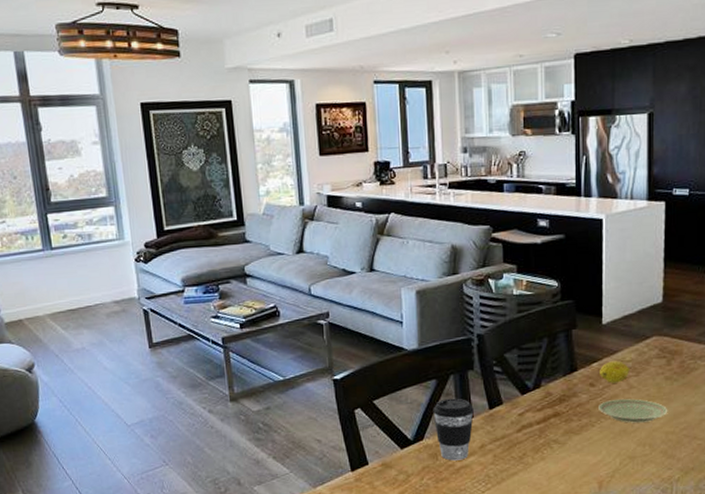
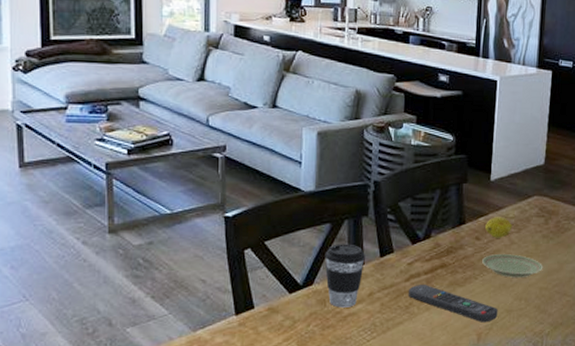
remote control: none [522,434,620,471] -> present [409,285,498,323]

